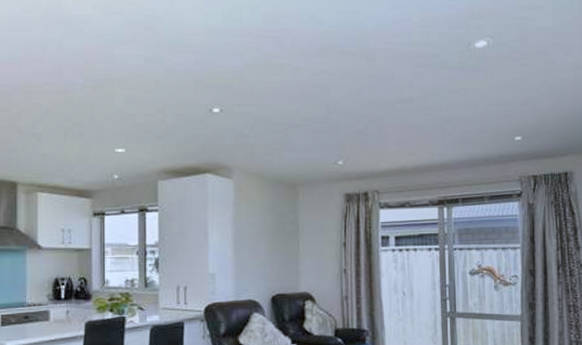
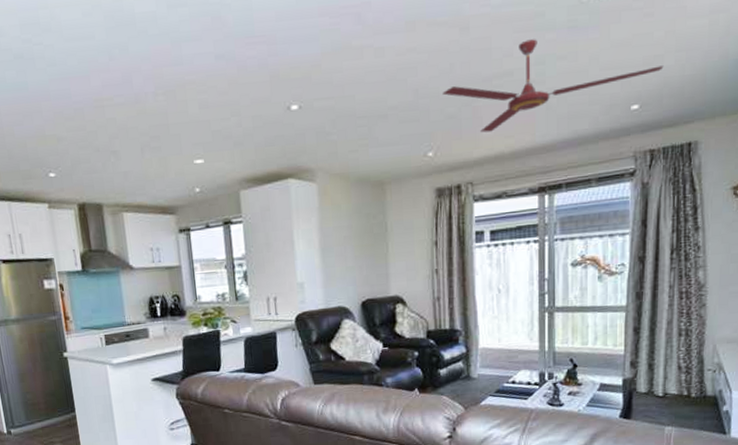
ceiling fan: none [351,74,540,148] -> present [442,39,664,133]

